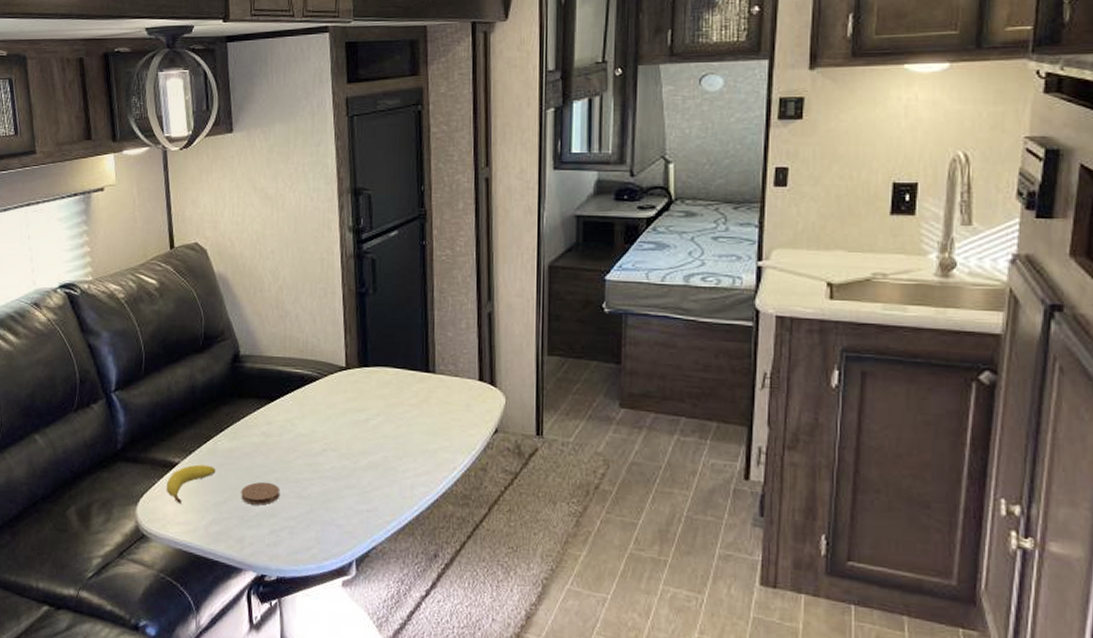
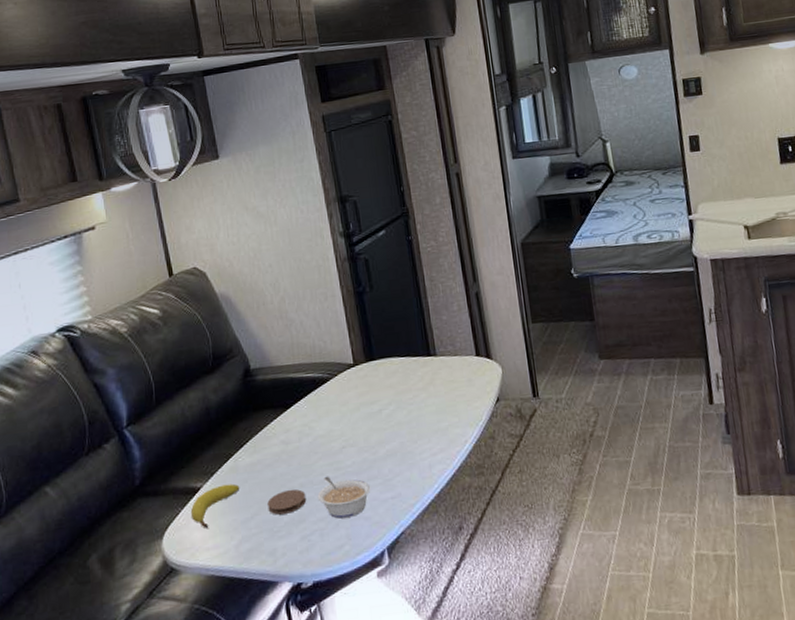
legume: none [291,476,347,522] -> present [317,476,371,519]

